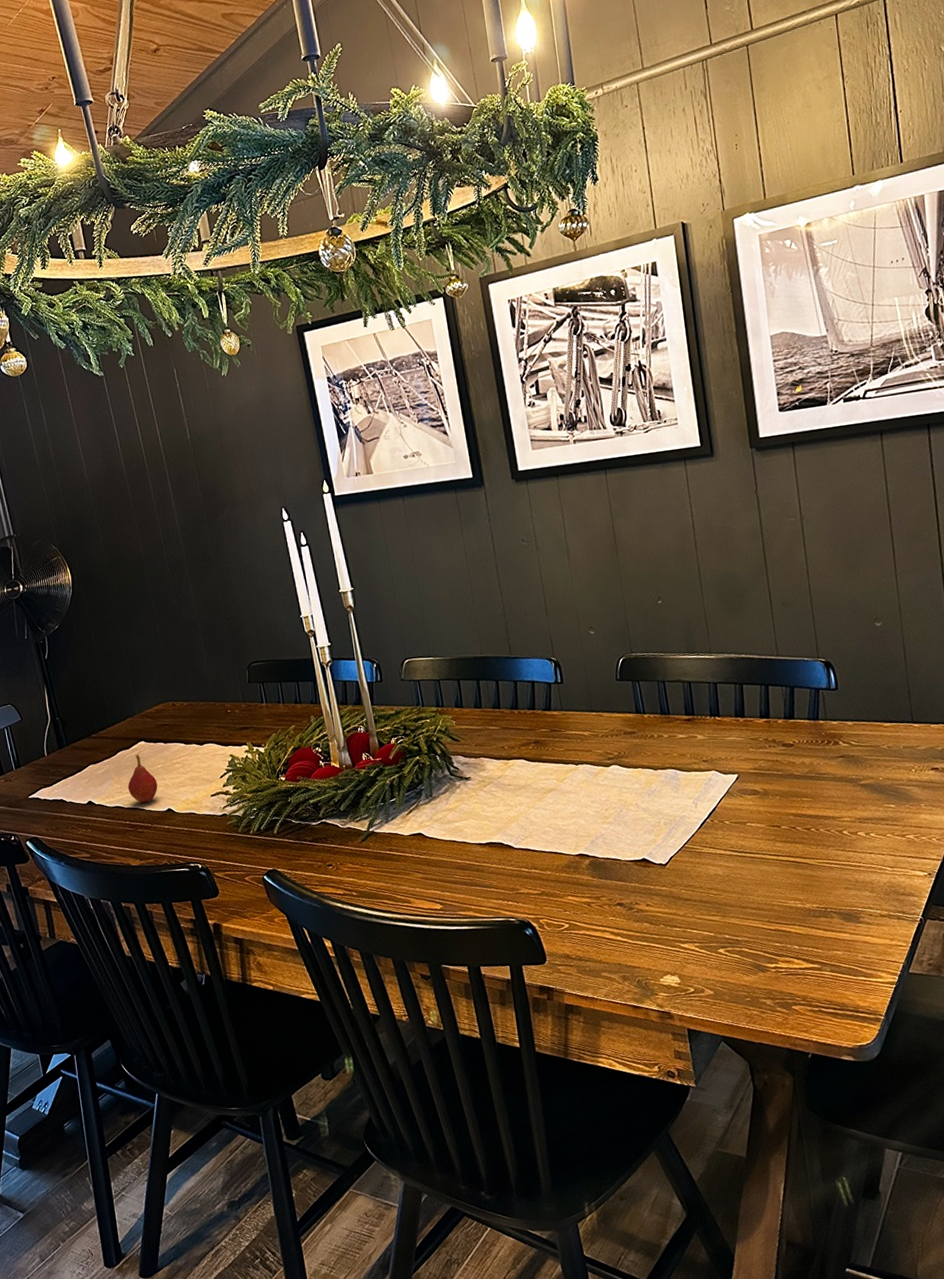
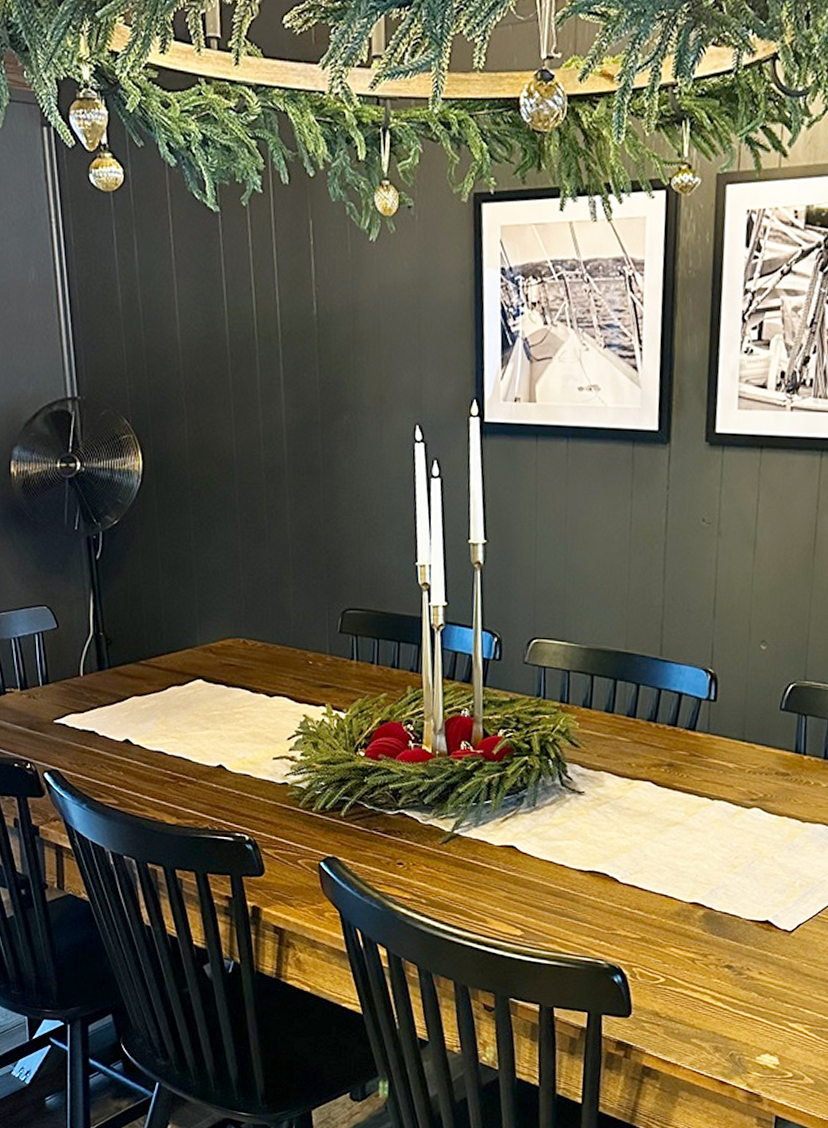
fruit: present [127,754,158,803] -> none [174,693,211,753]

